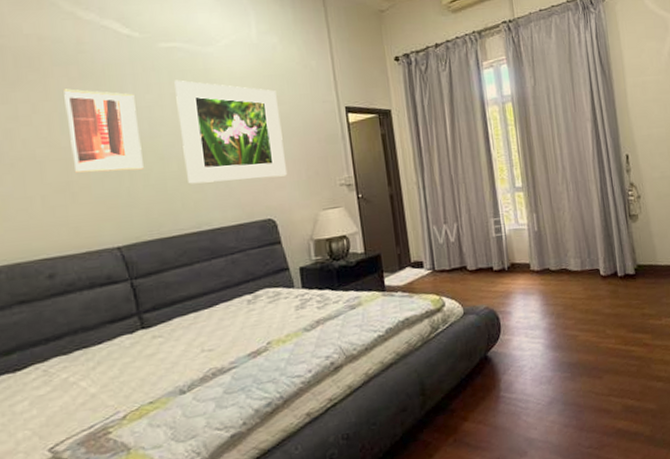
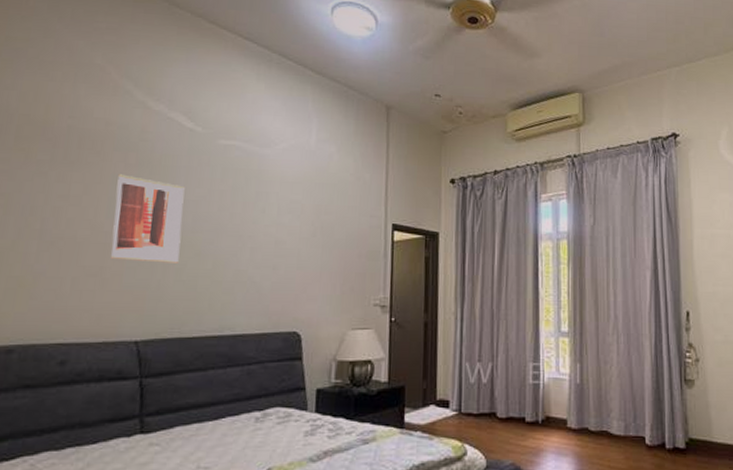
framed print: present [174,80,288,184] -> none [219,177,325,288]

